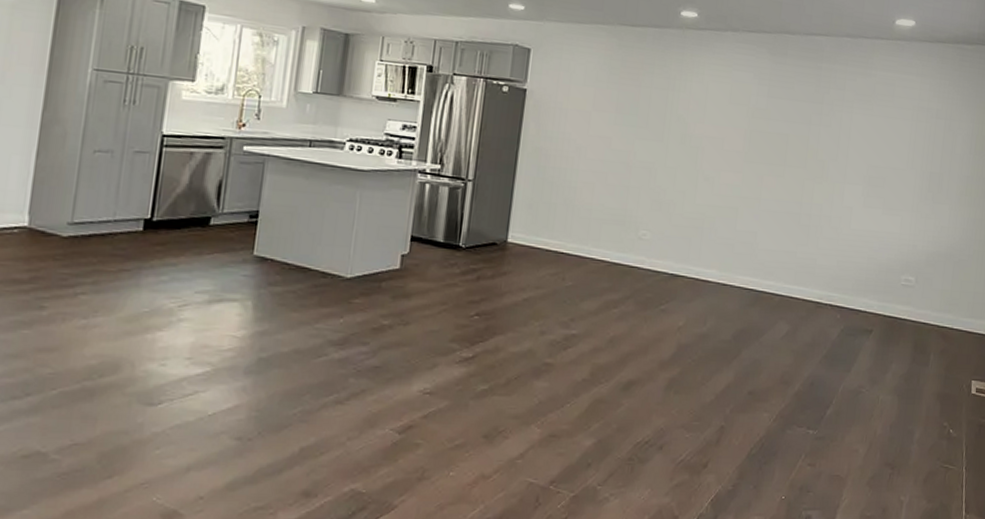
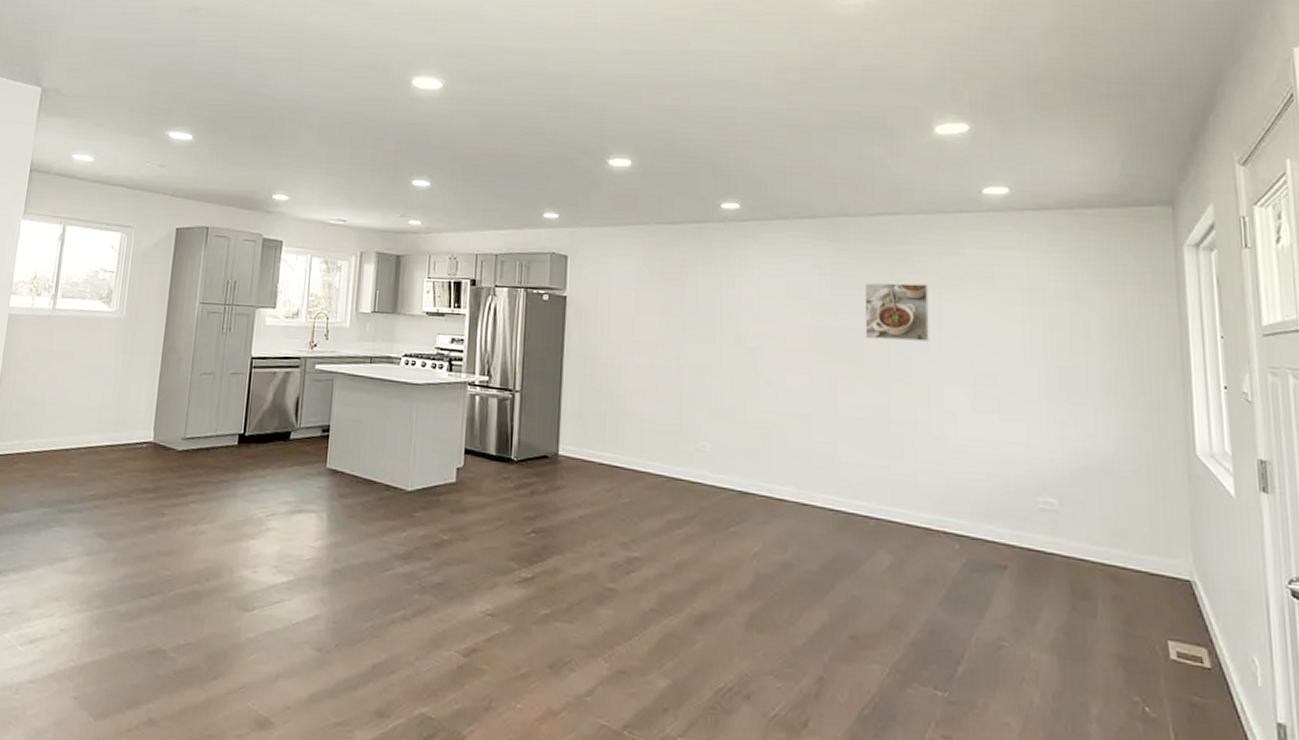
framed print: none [790,94,844,148] -> present [865,283,929,342]

